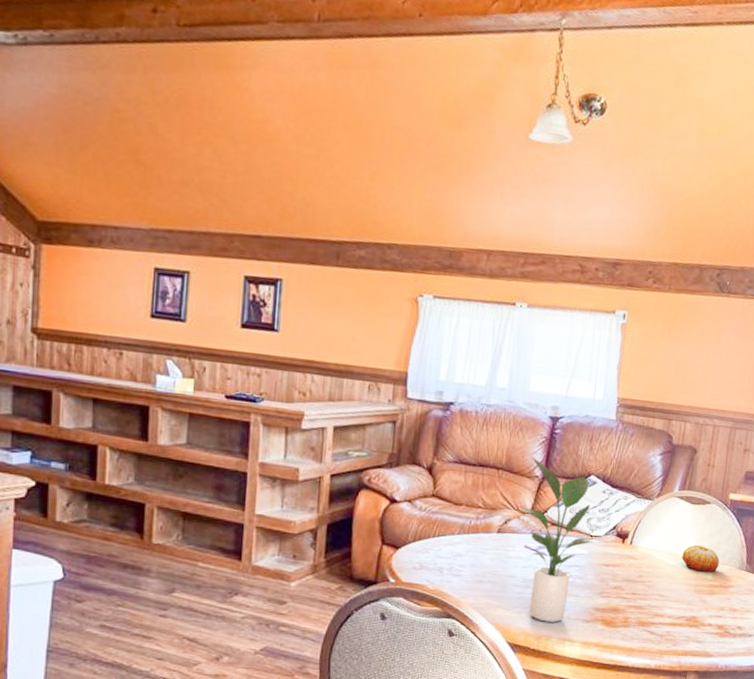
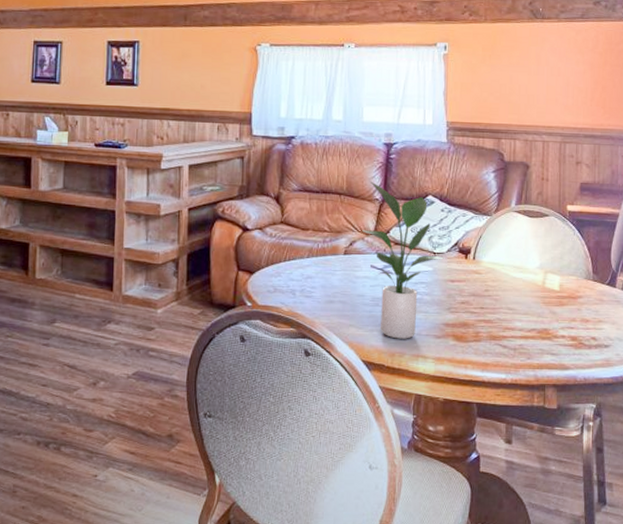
fruit: present [682,545,720,572] -> none [526,257,565,283]

